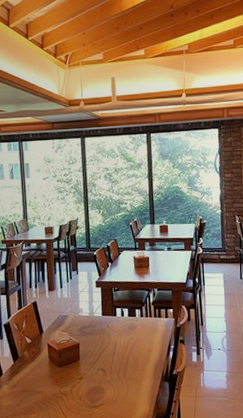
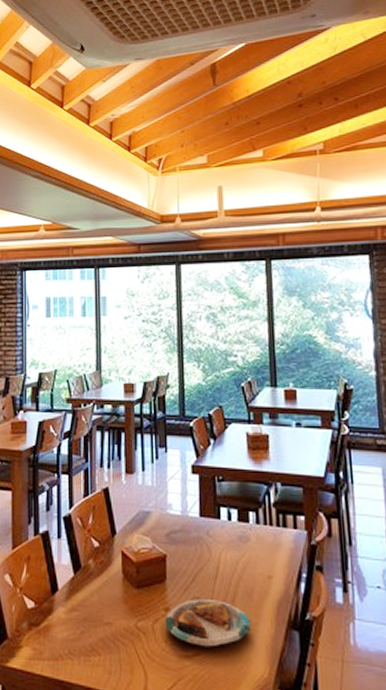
plate: none [79,368,138,399] -> present [165,599,251,647]

